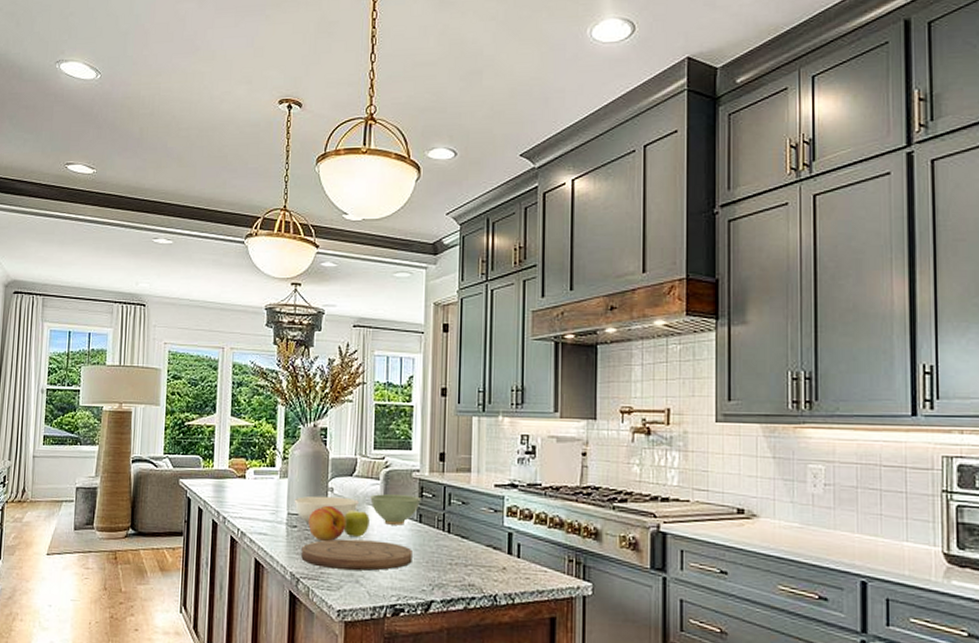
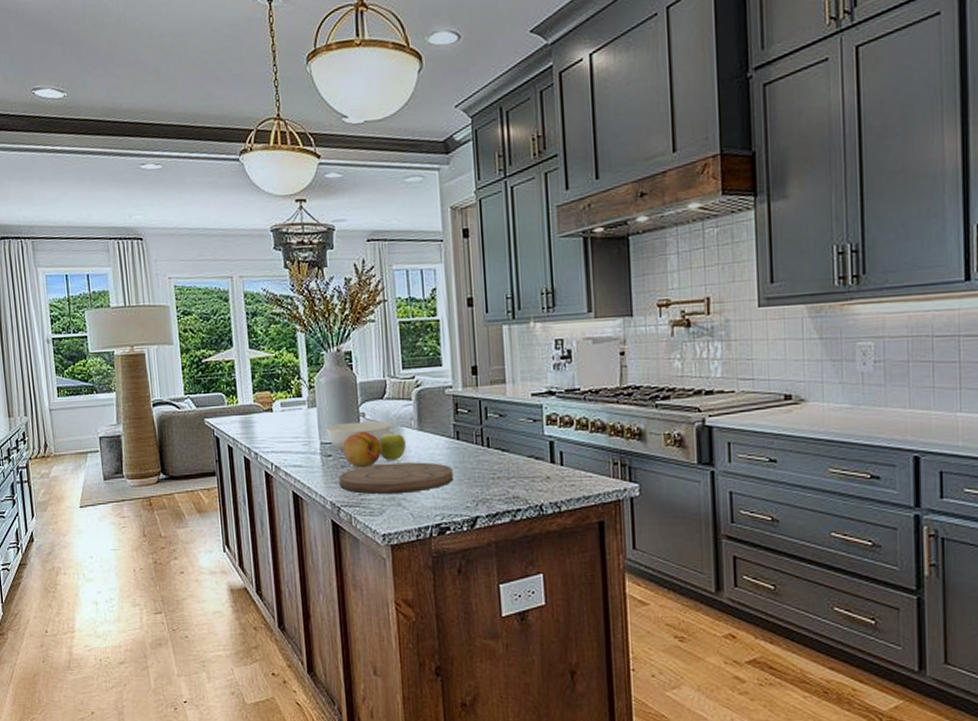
bowl: present [370,494,421,525] -> none [404,413,457,445]

